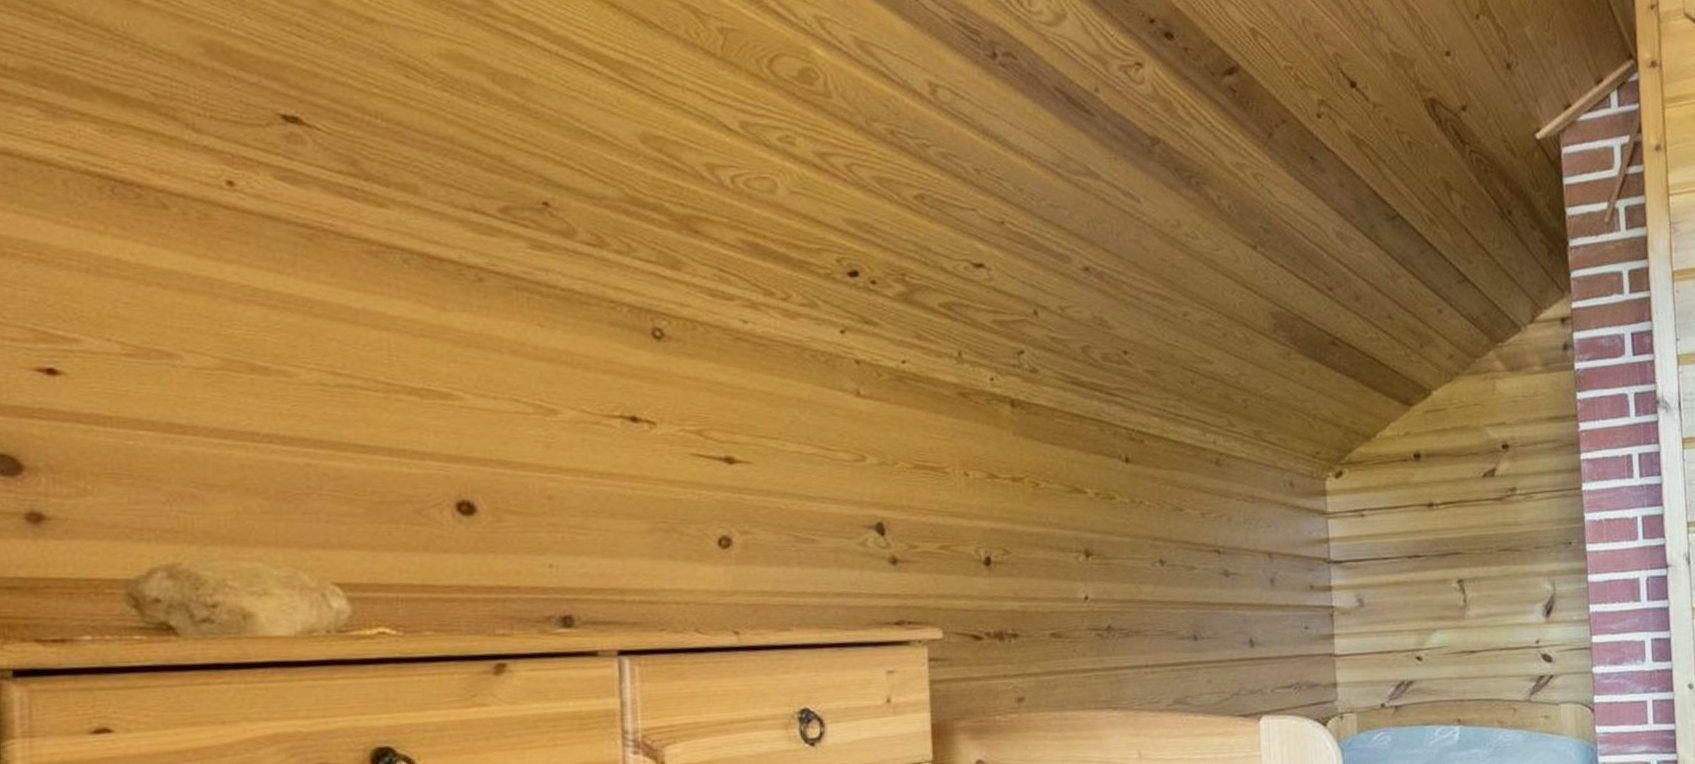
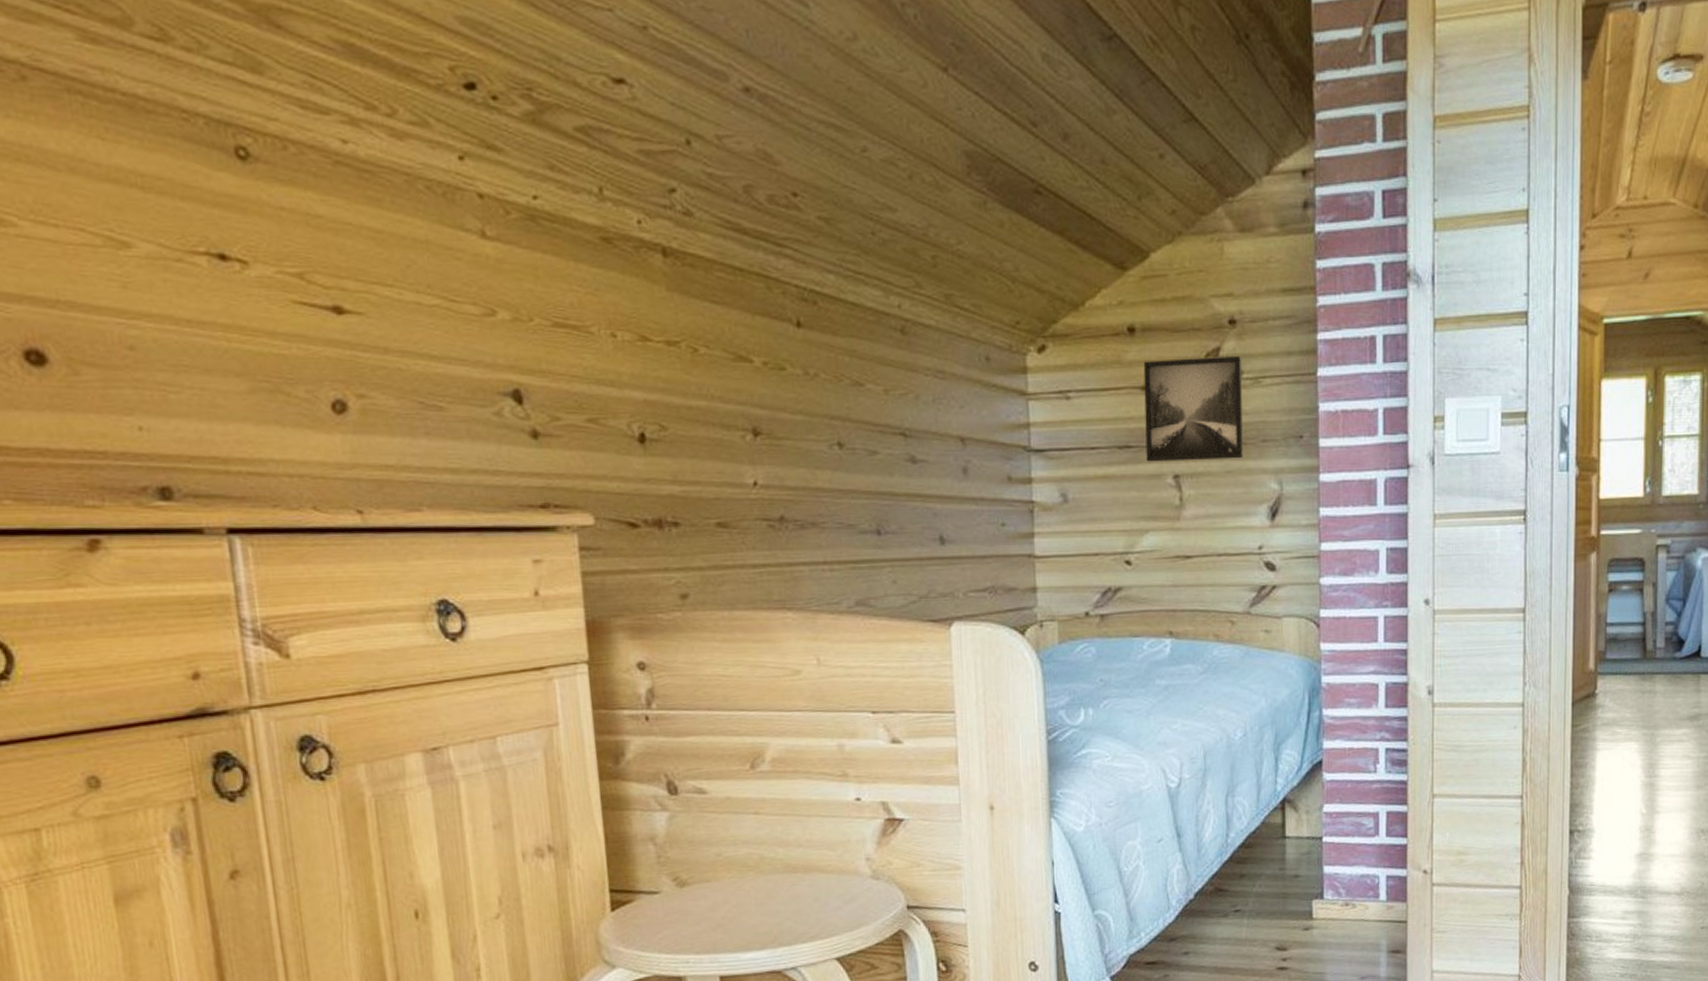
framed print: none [1428,475,1519,569] -> present [1143,355,1243,462]

